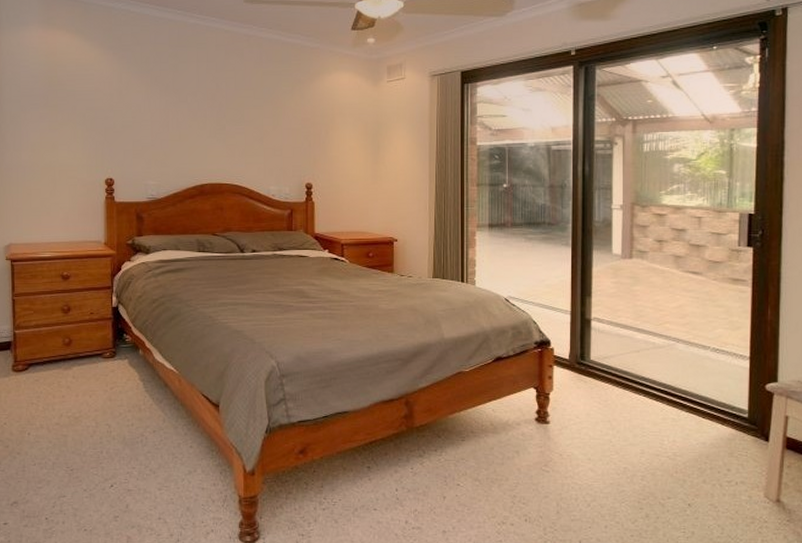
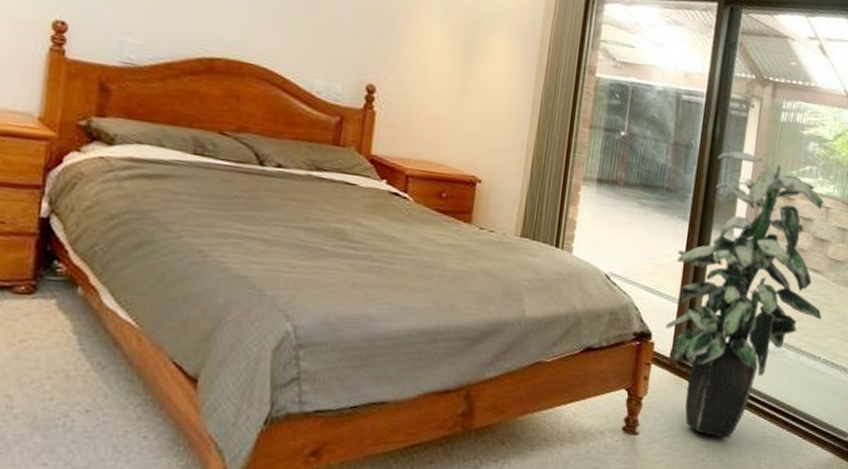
indoor plant: none [562,183,706,422] -> present [665,151,824,439]

